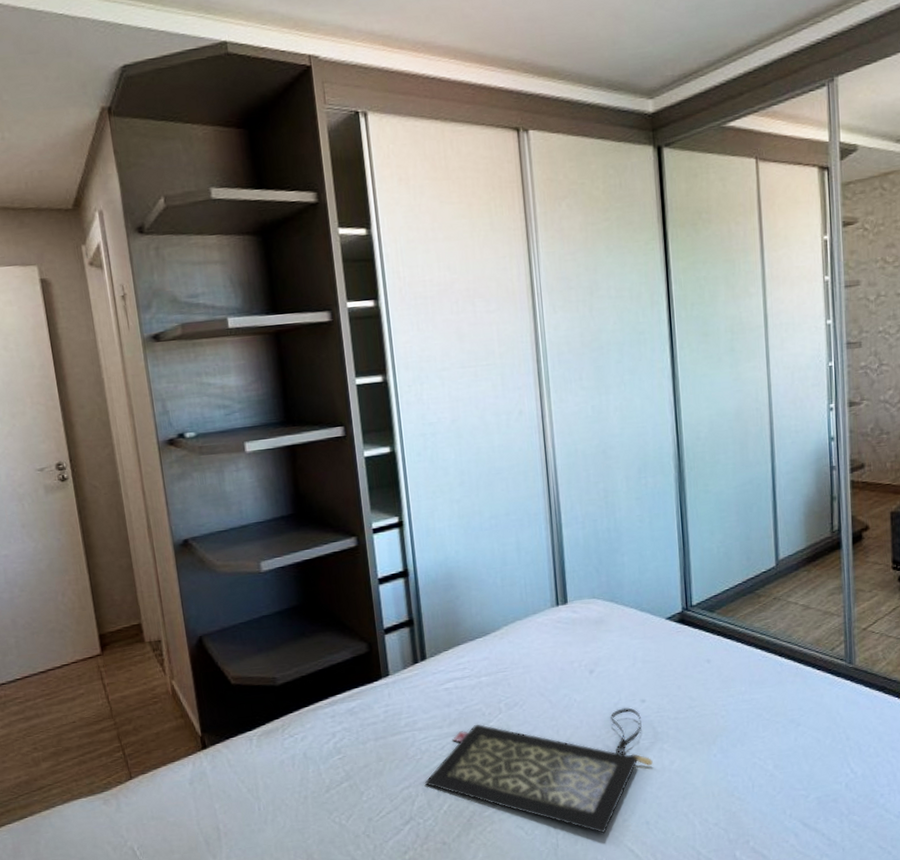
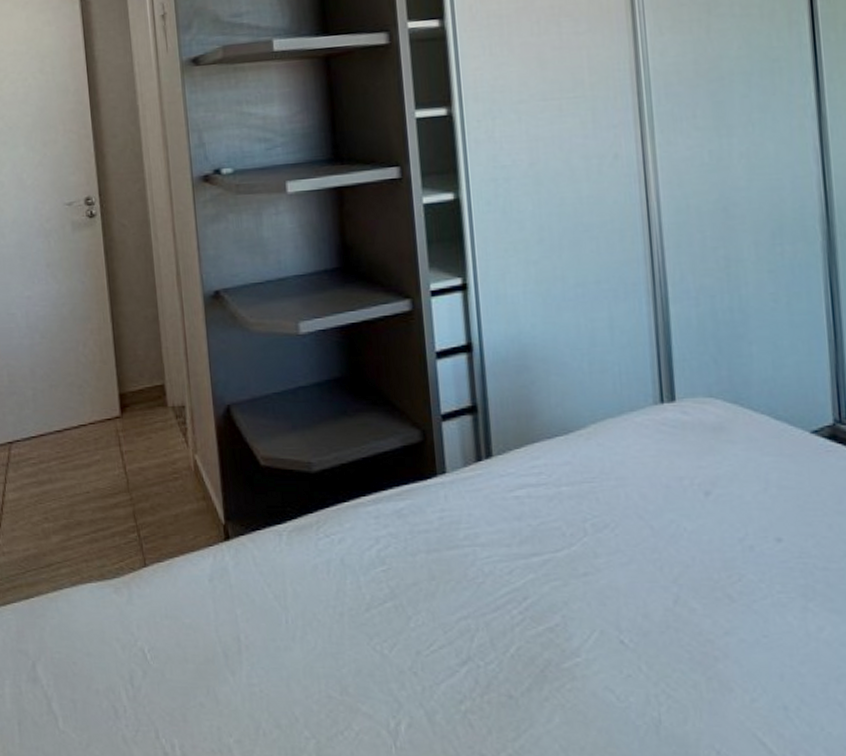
clutch bag: present [424,707,653,834] -> none [486,546,793,714]

